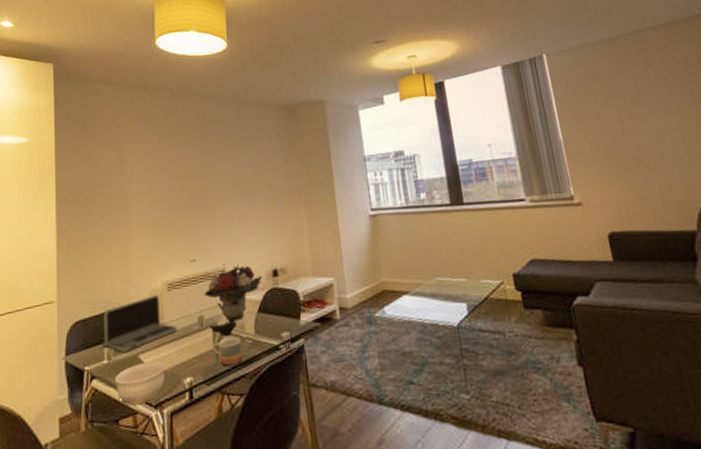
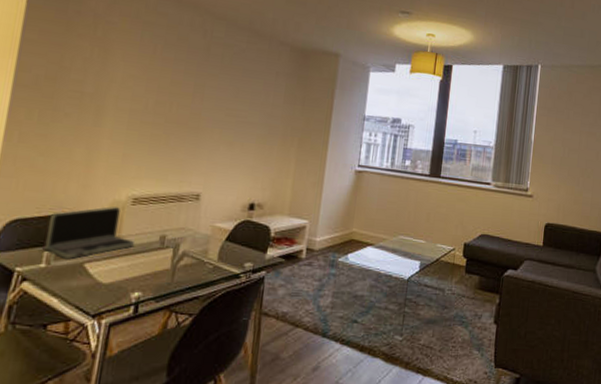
bowl: present [114,361,166,406] -> none [50,271,113,313]
flower arrangement: present [190,259,263,337] -> none [163,178,238,259]
mug: present [213,336,242,366] -> none [170,259,201,286]

